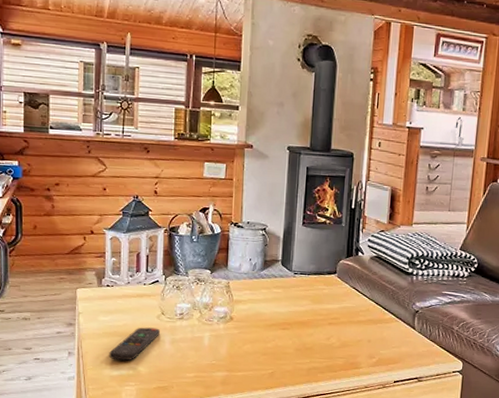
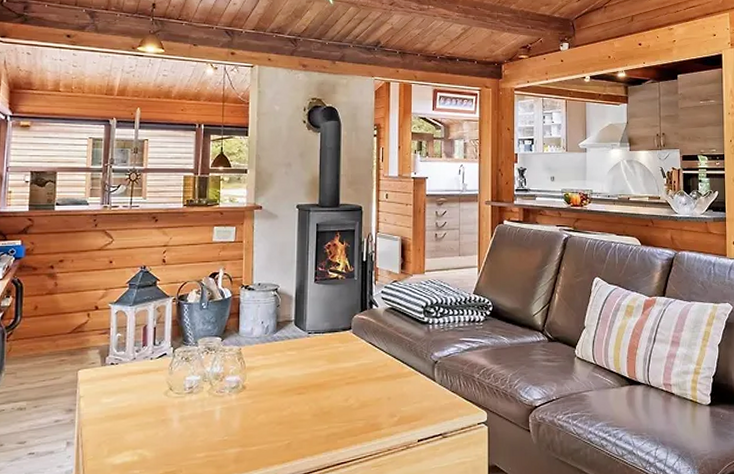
remote control: present [109,327,161,361] -> none [112,405,168,446]

